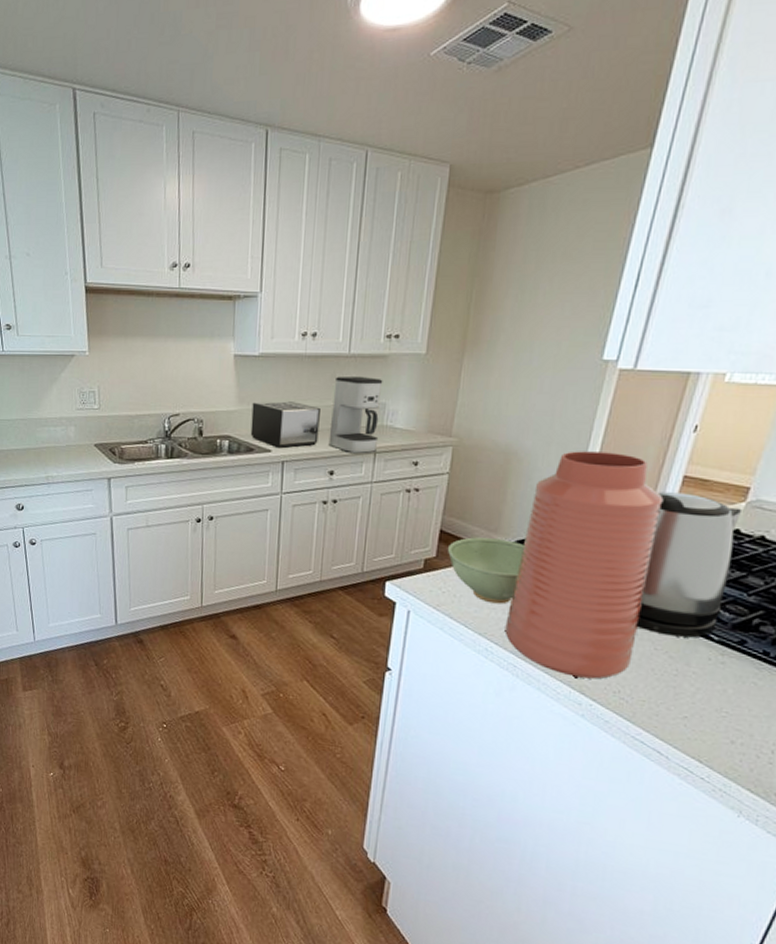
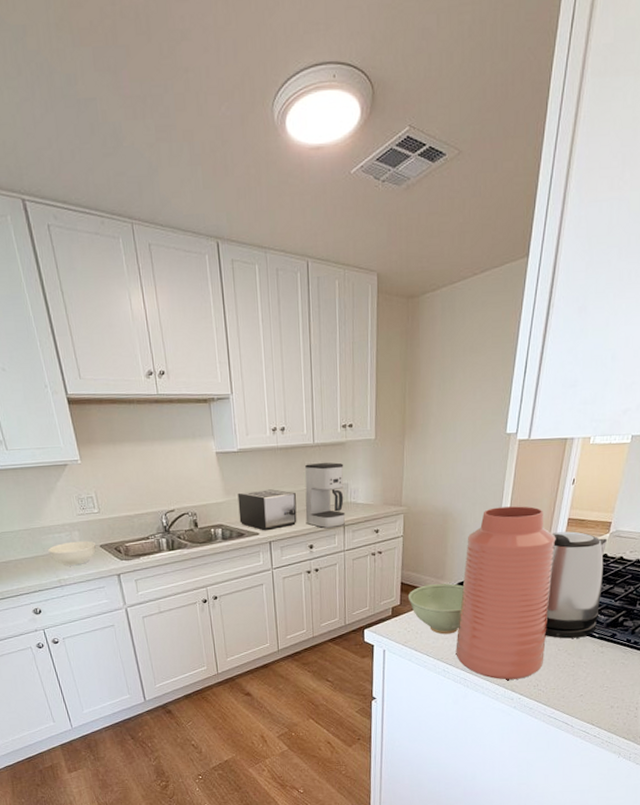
bowl: none [41,437,91,464] -> present [48,540,97,566]

